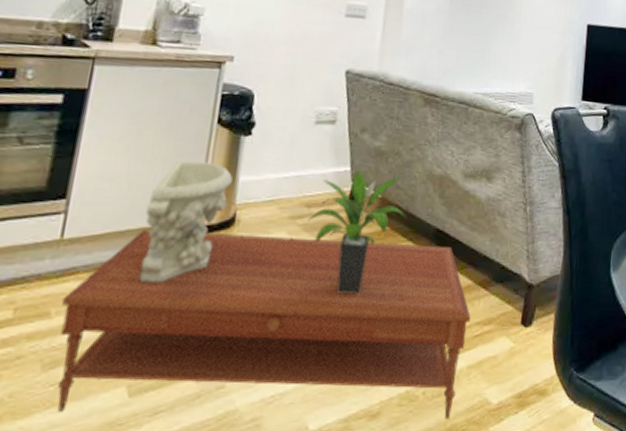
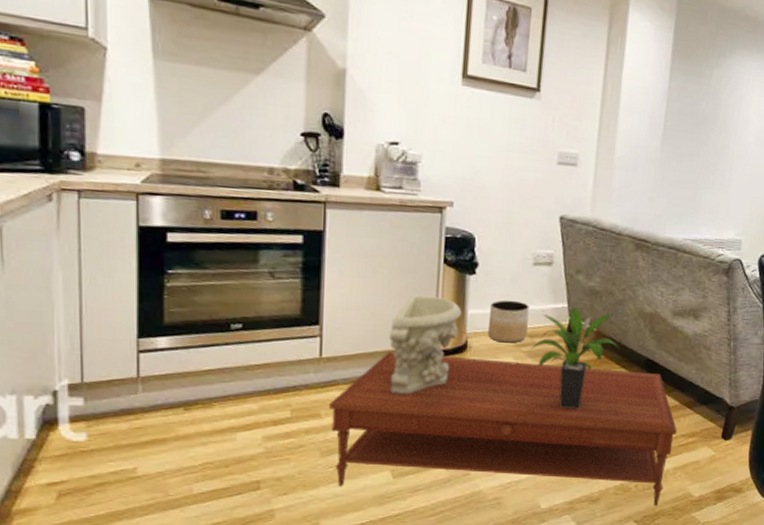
planter: none [259,164,309,215] -> present [487,300,529,343]

